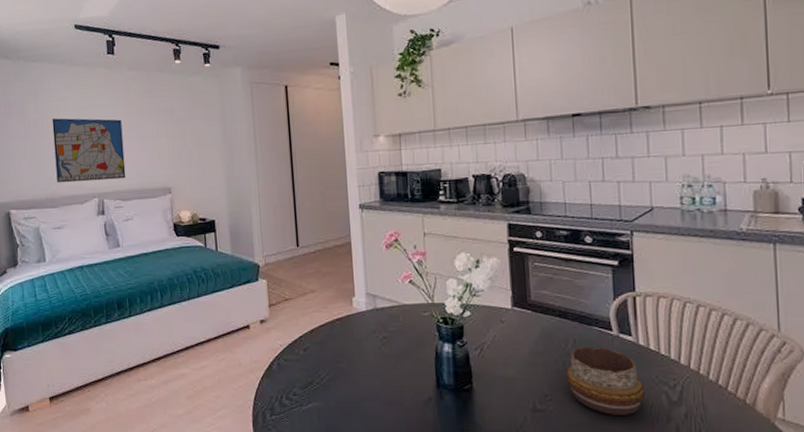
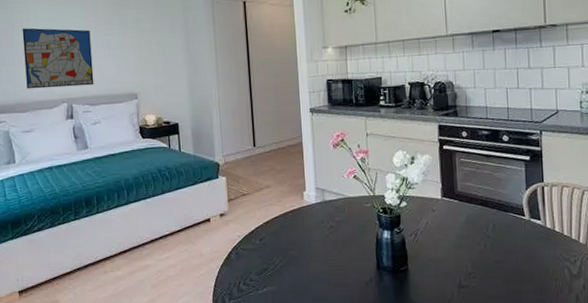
decorative bowl: present [565,347,645,415] -> none [486,230,551,288]

